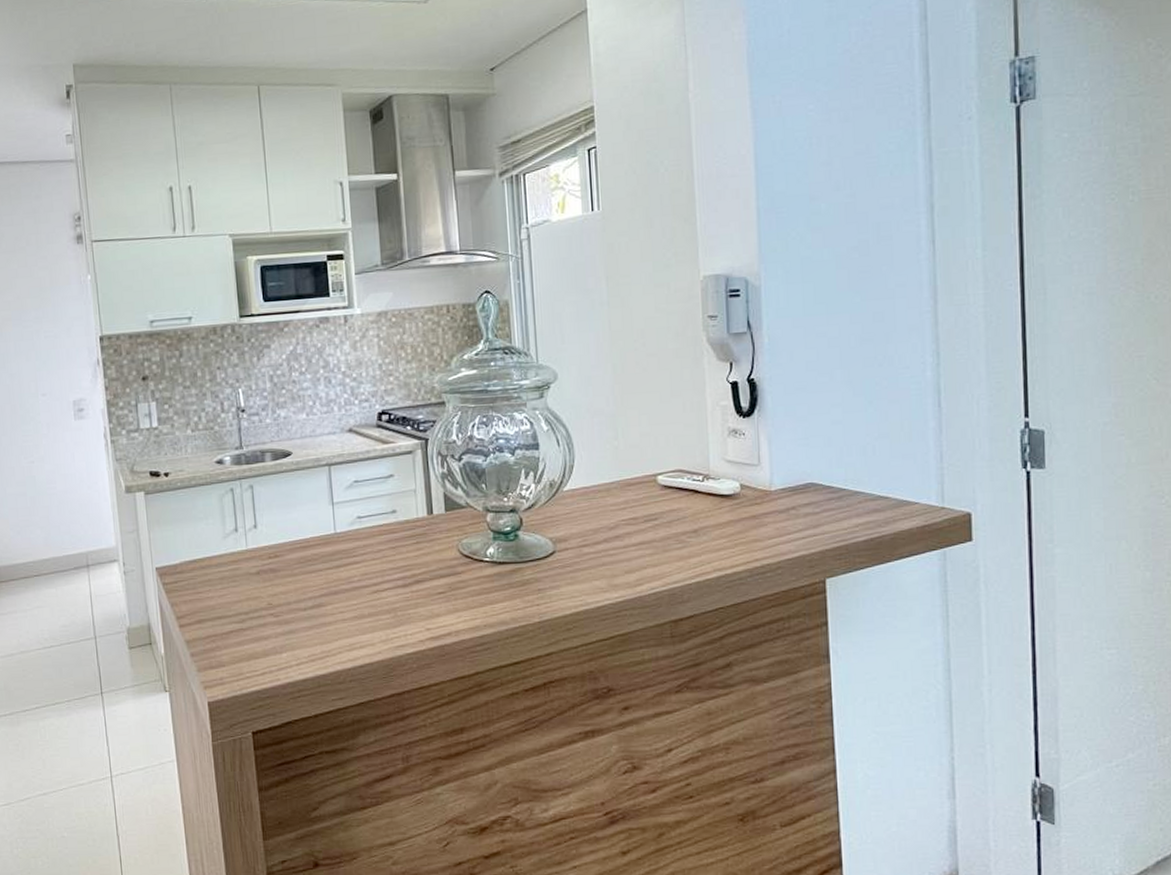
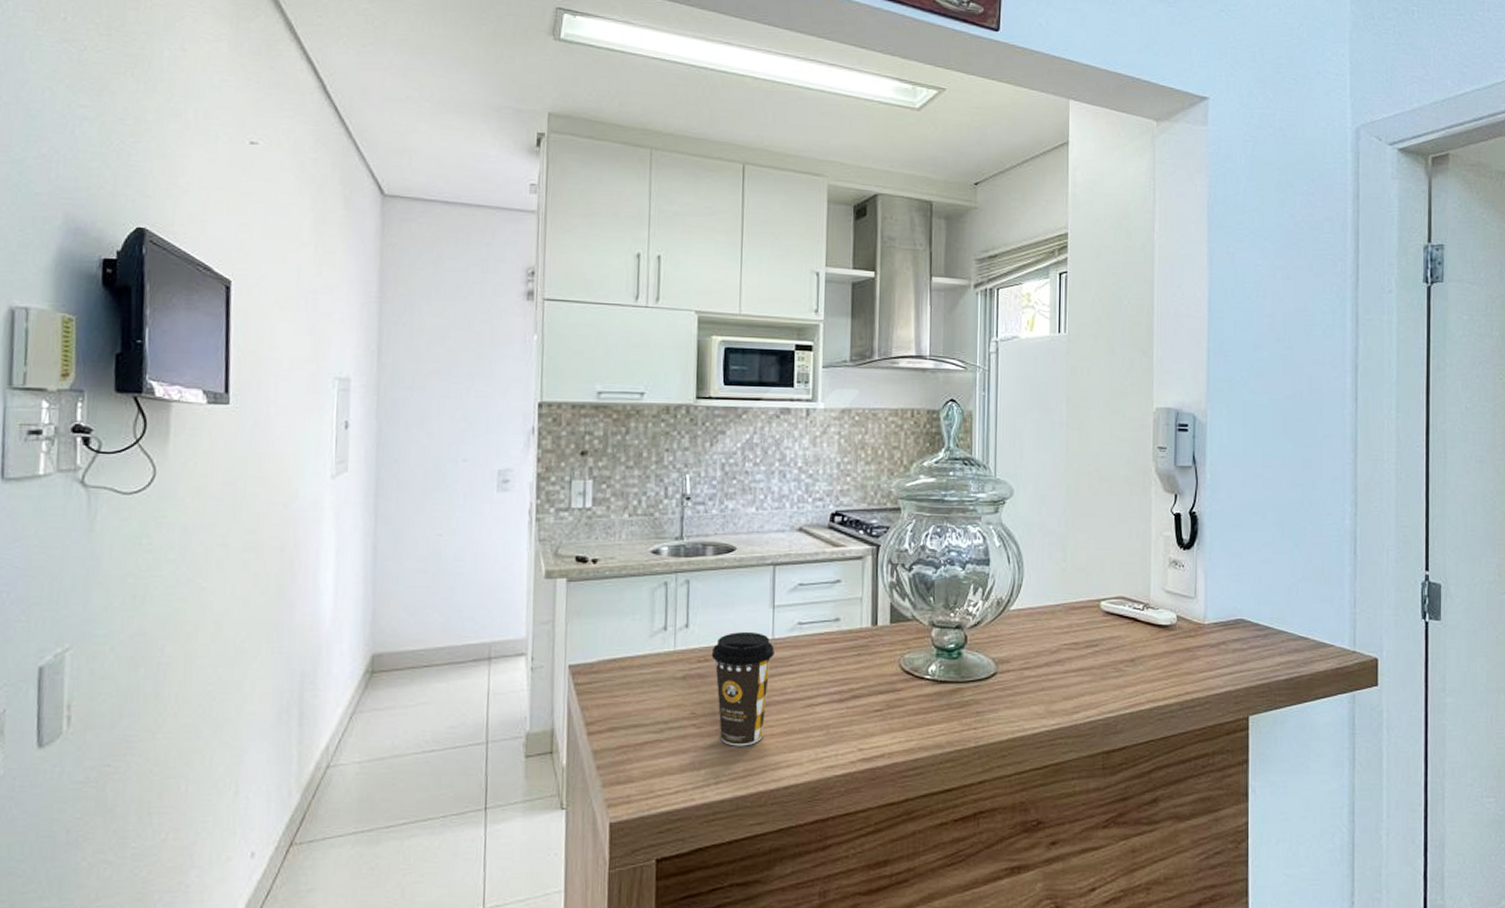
coffee cup: none [280,528,338,632] -> present [711,632,774,746]

